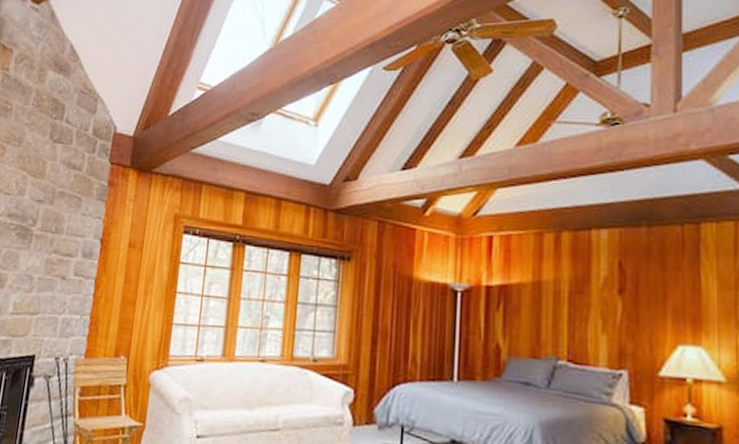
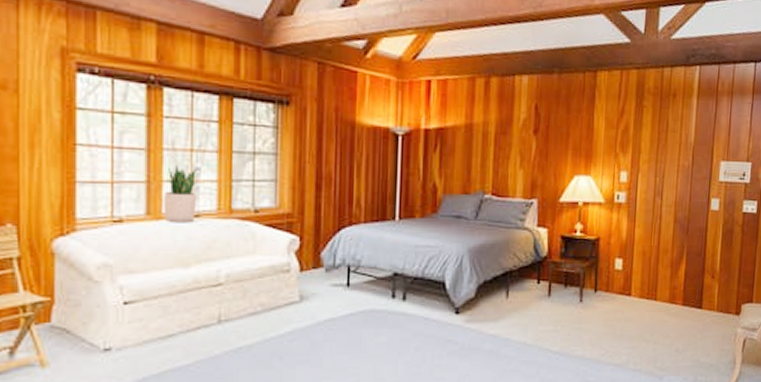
planter: none [236,313,266,367] -> present [164,165,198,223]

